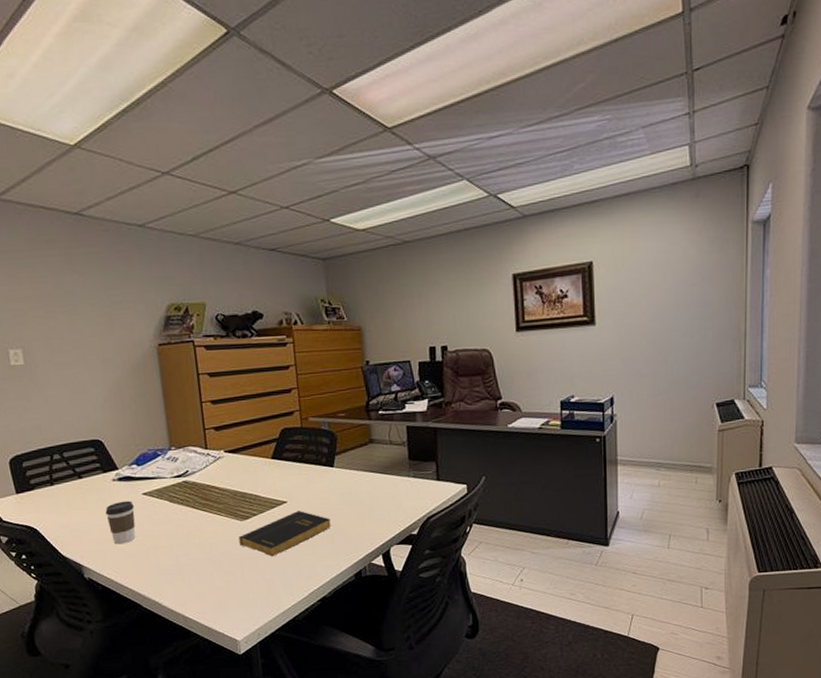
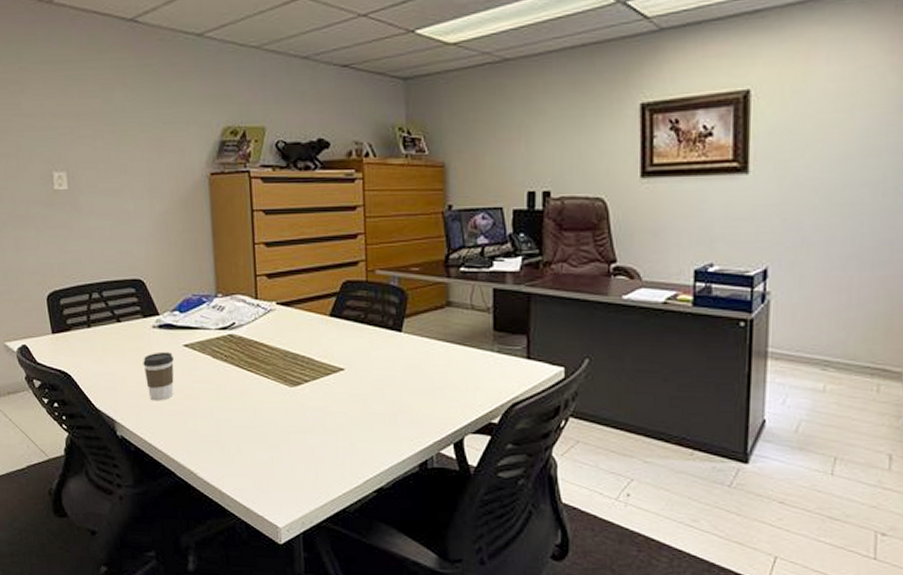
book: present [239,511,331,557] -> none [287,381,394,433]

